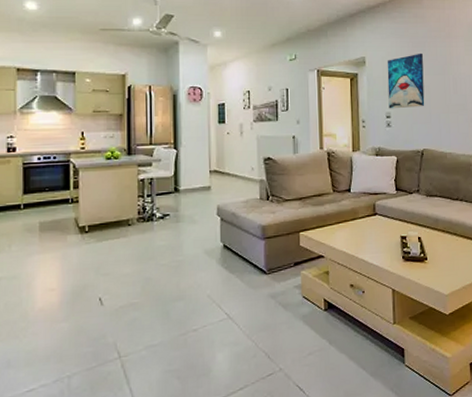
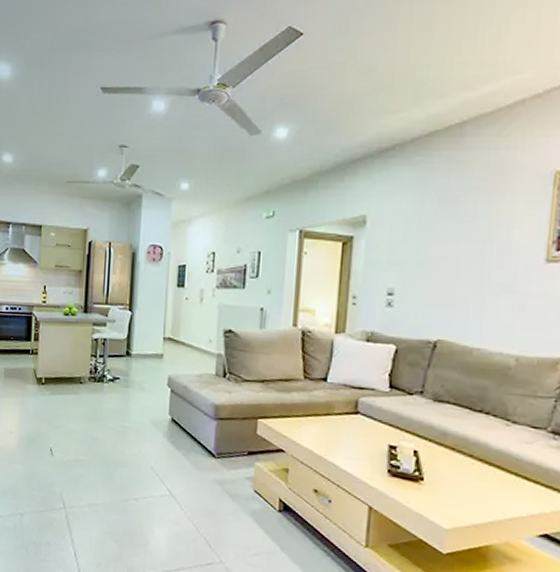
wall art: present [387,53,425,109] -> none [392,211,453,285]

